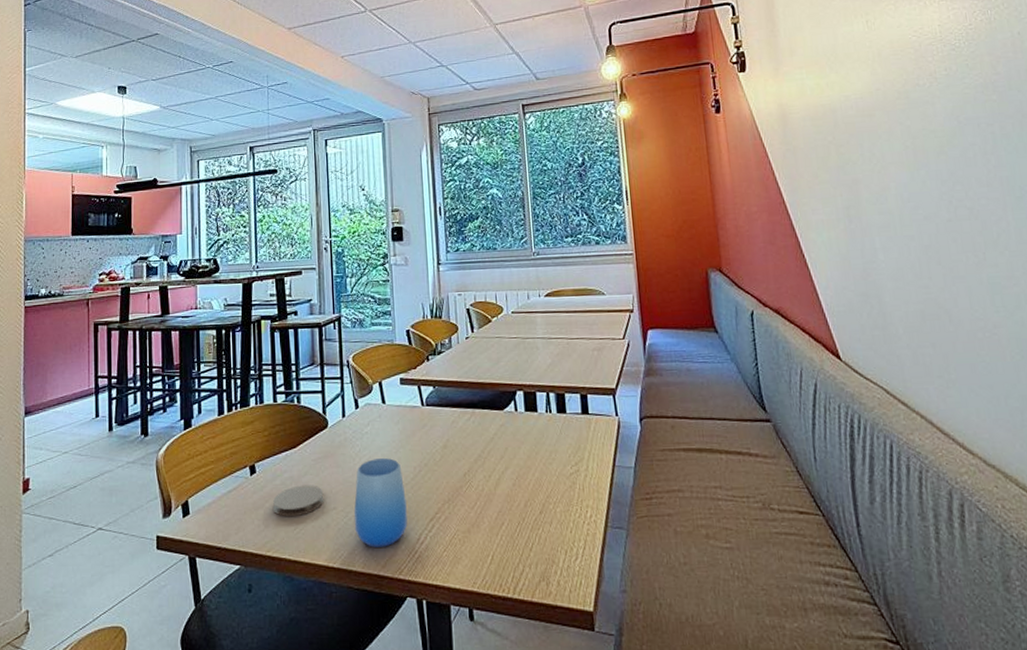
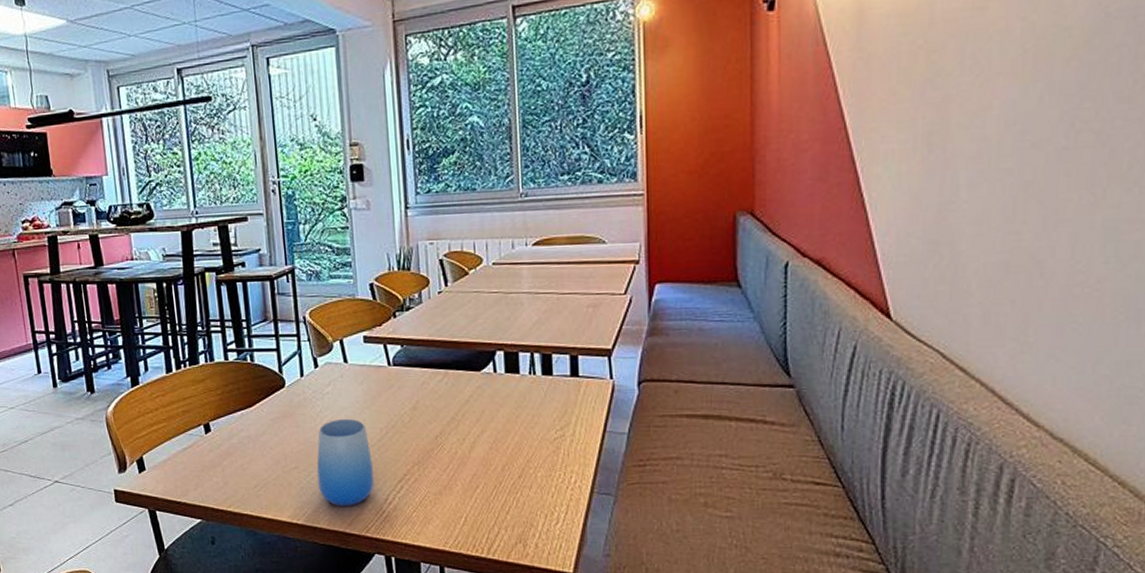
coaster: present [273,485,324,517] -> none [231,444,285,475]

